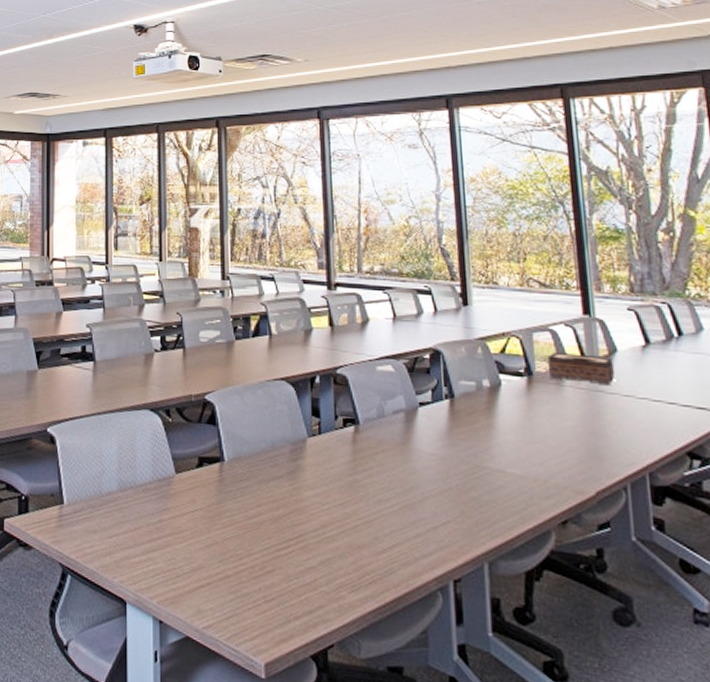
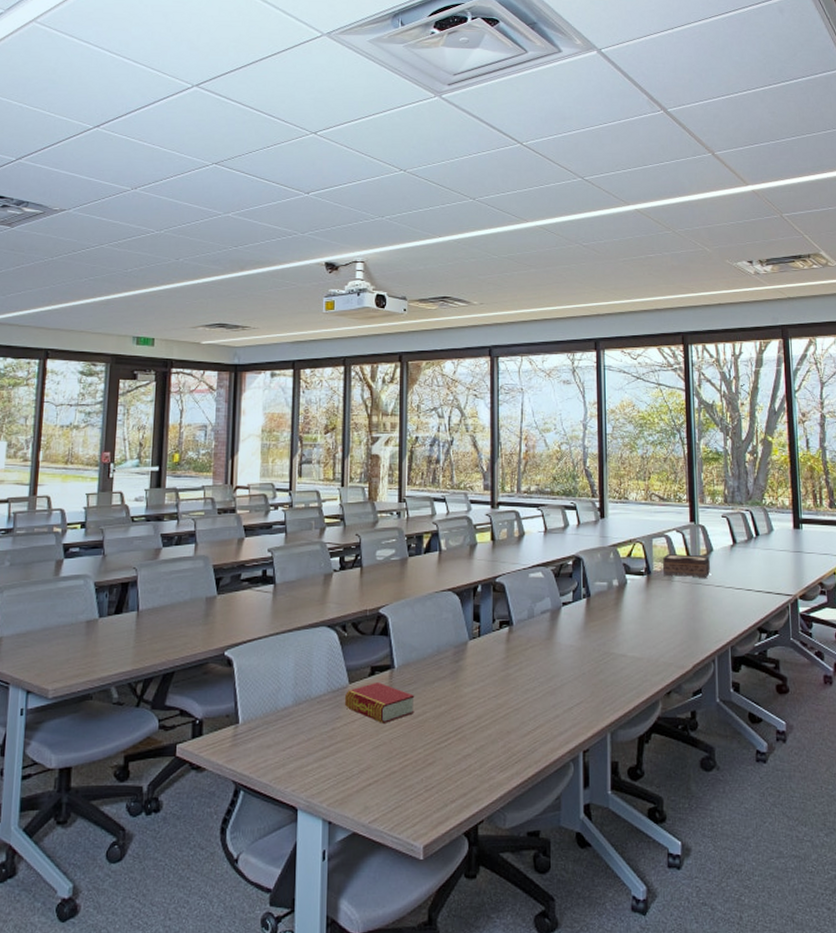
book: none [171,475,249,521] -> present [344,683,415,723]

